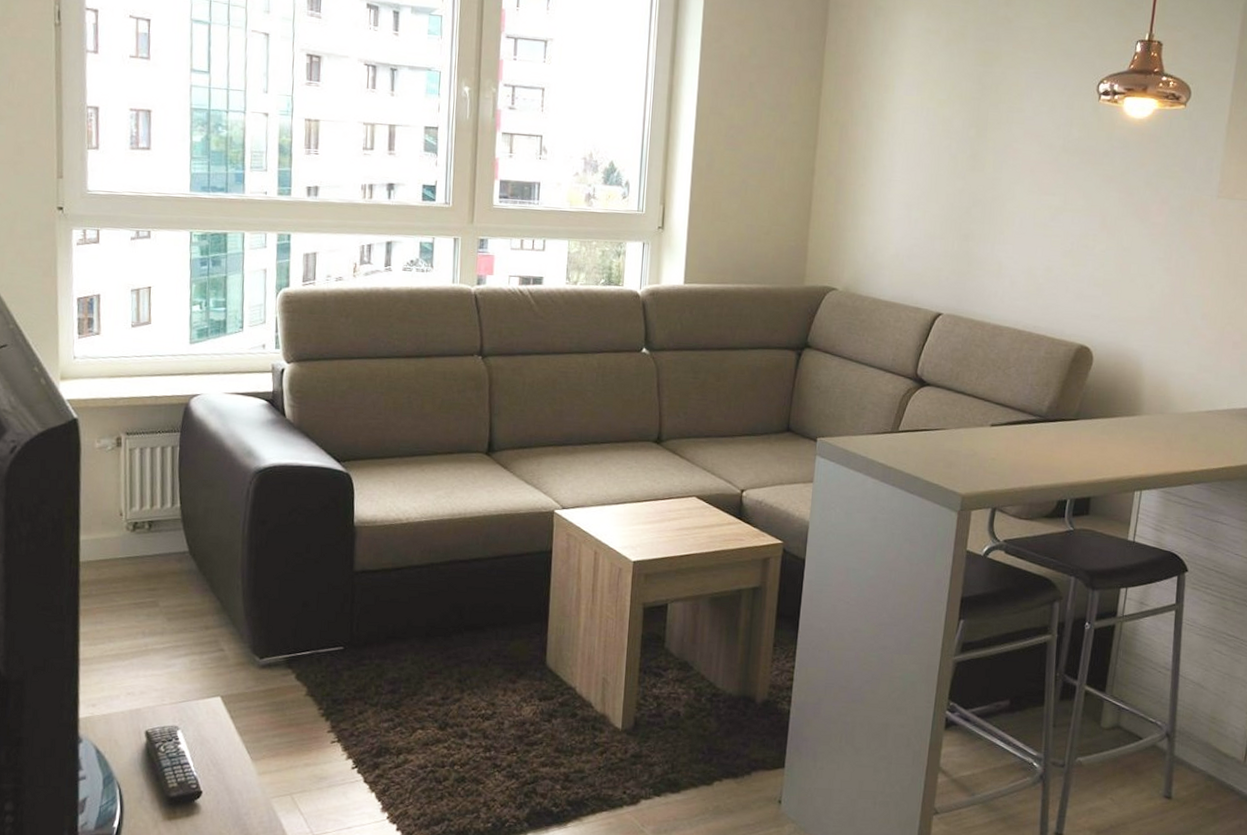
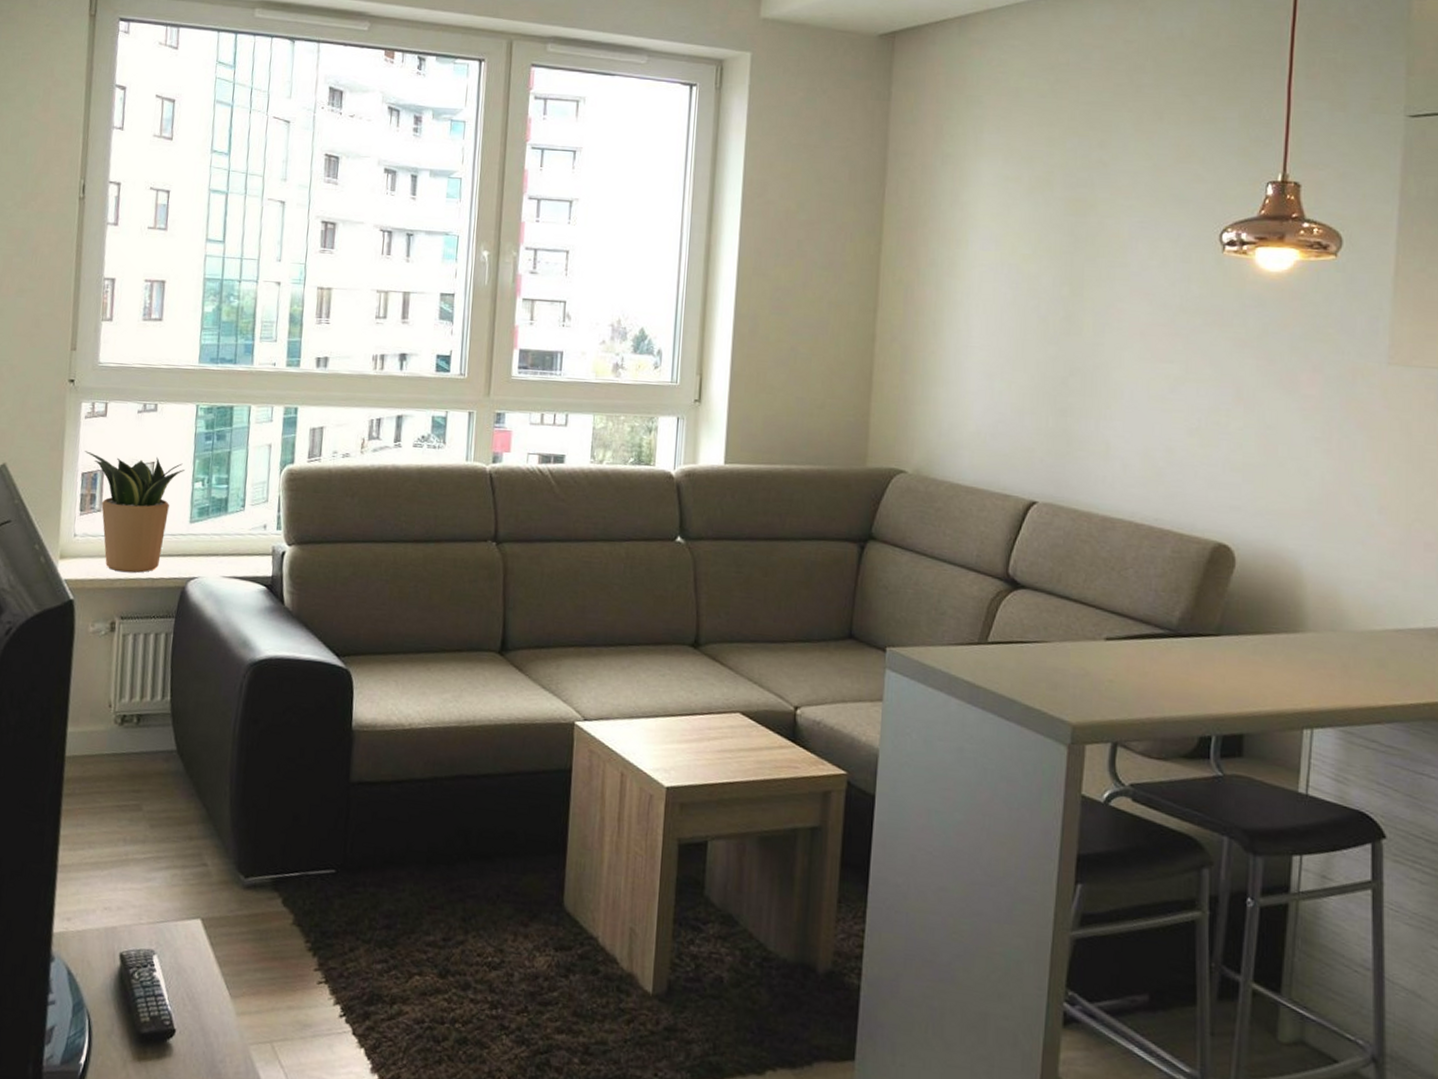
potted plant: none [78,276,182,392] -> present [84,451,185,573]

